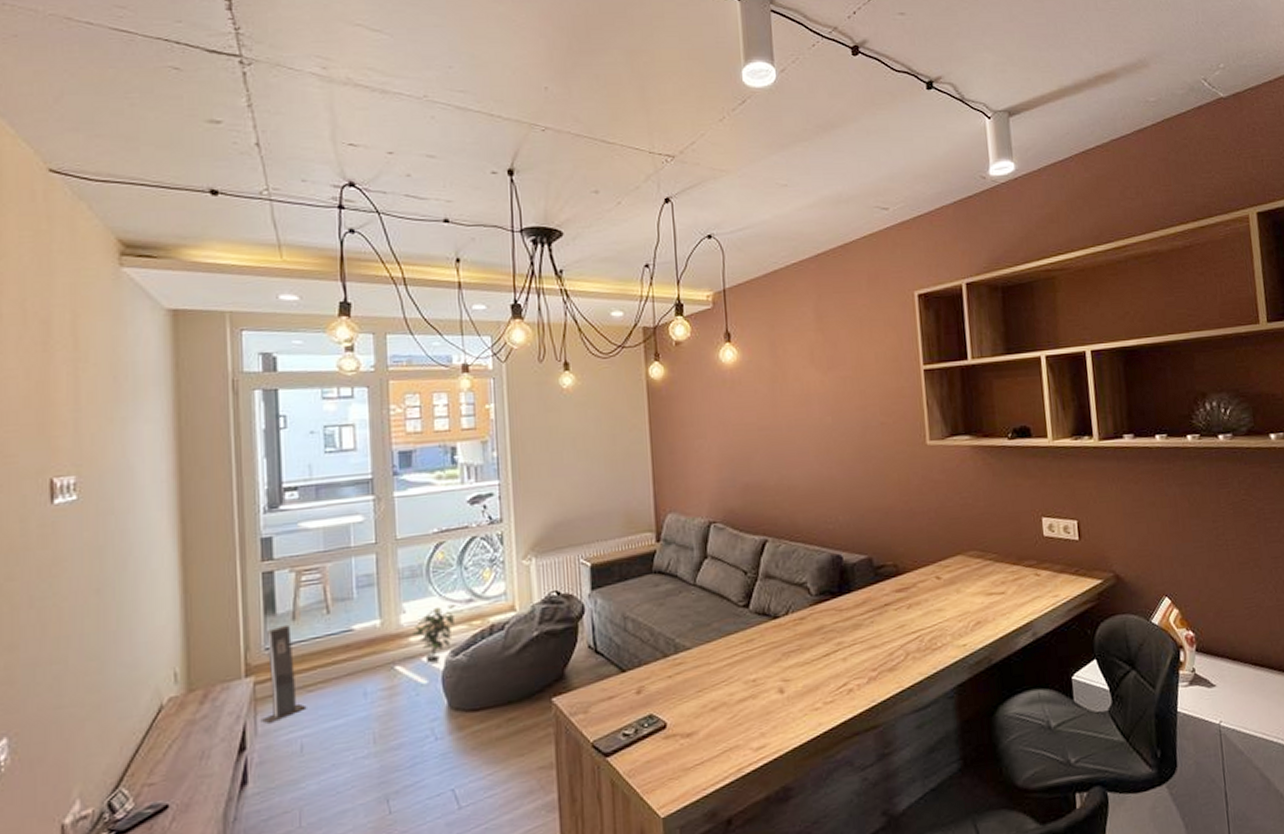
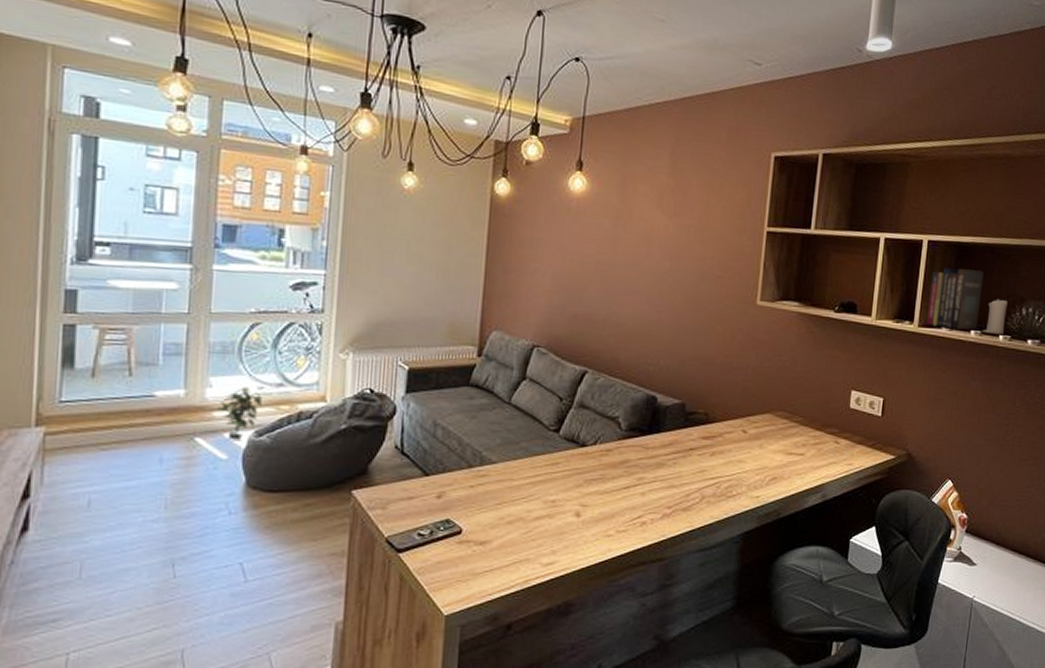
speaker: present [260,624,307,725] -> none [47,380,99,476]
books: none [1102,372,1162,438] -> present [927,267,984,330]
candle: none [1167,398,1192,436] -> present [982,299,1008,335]

